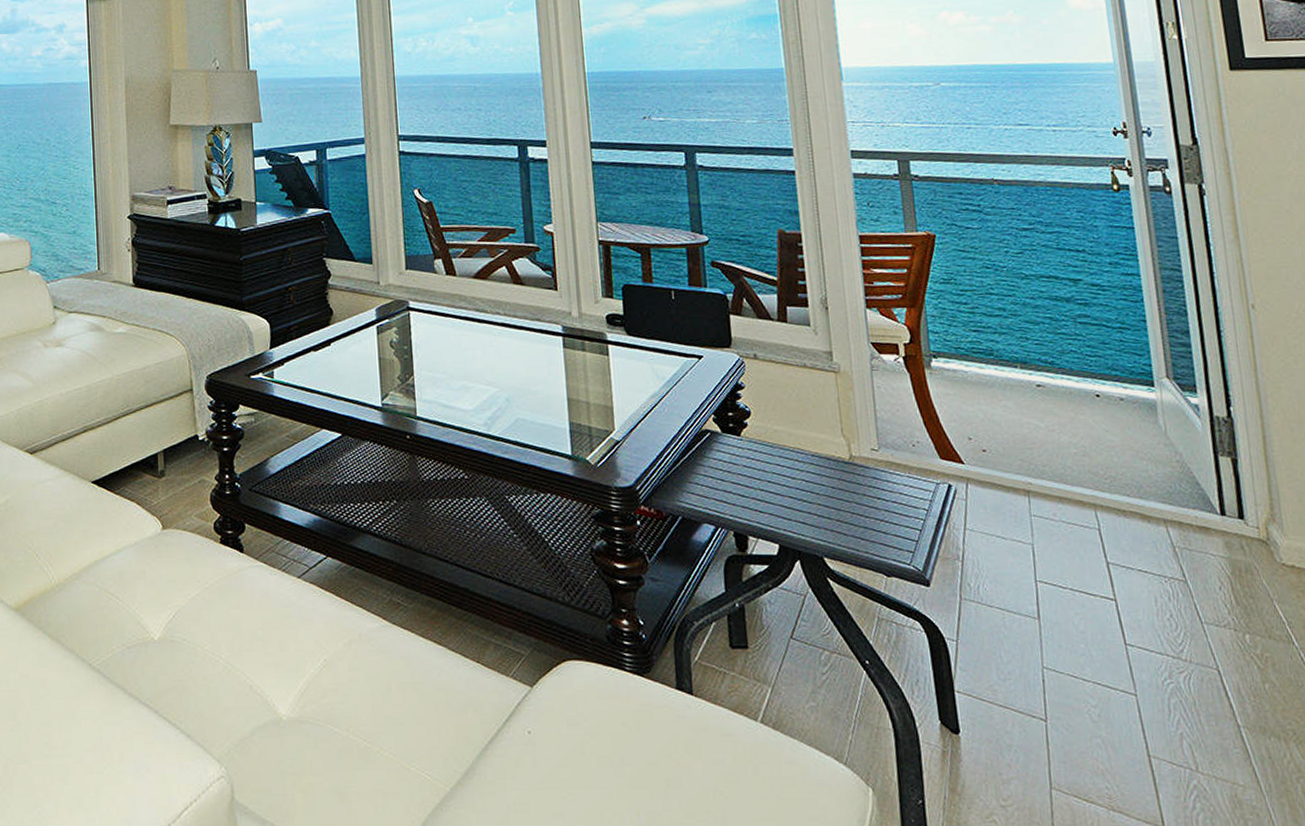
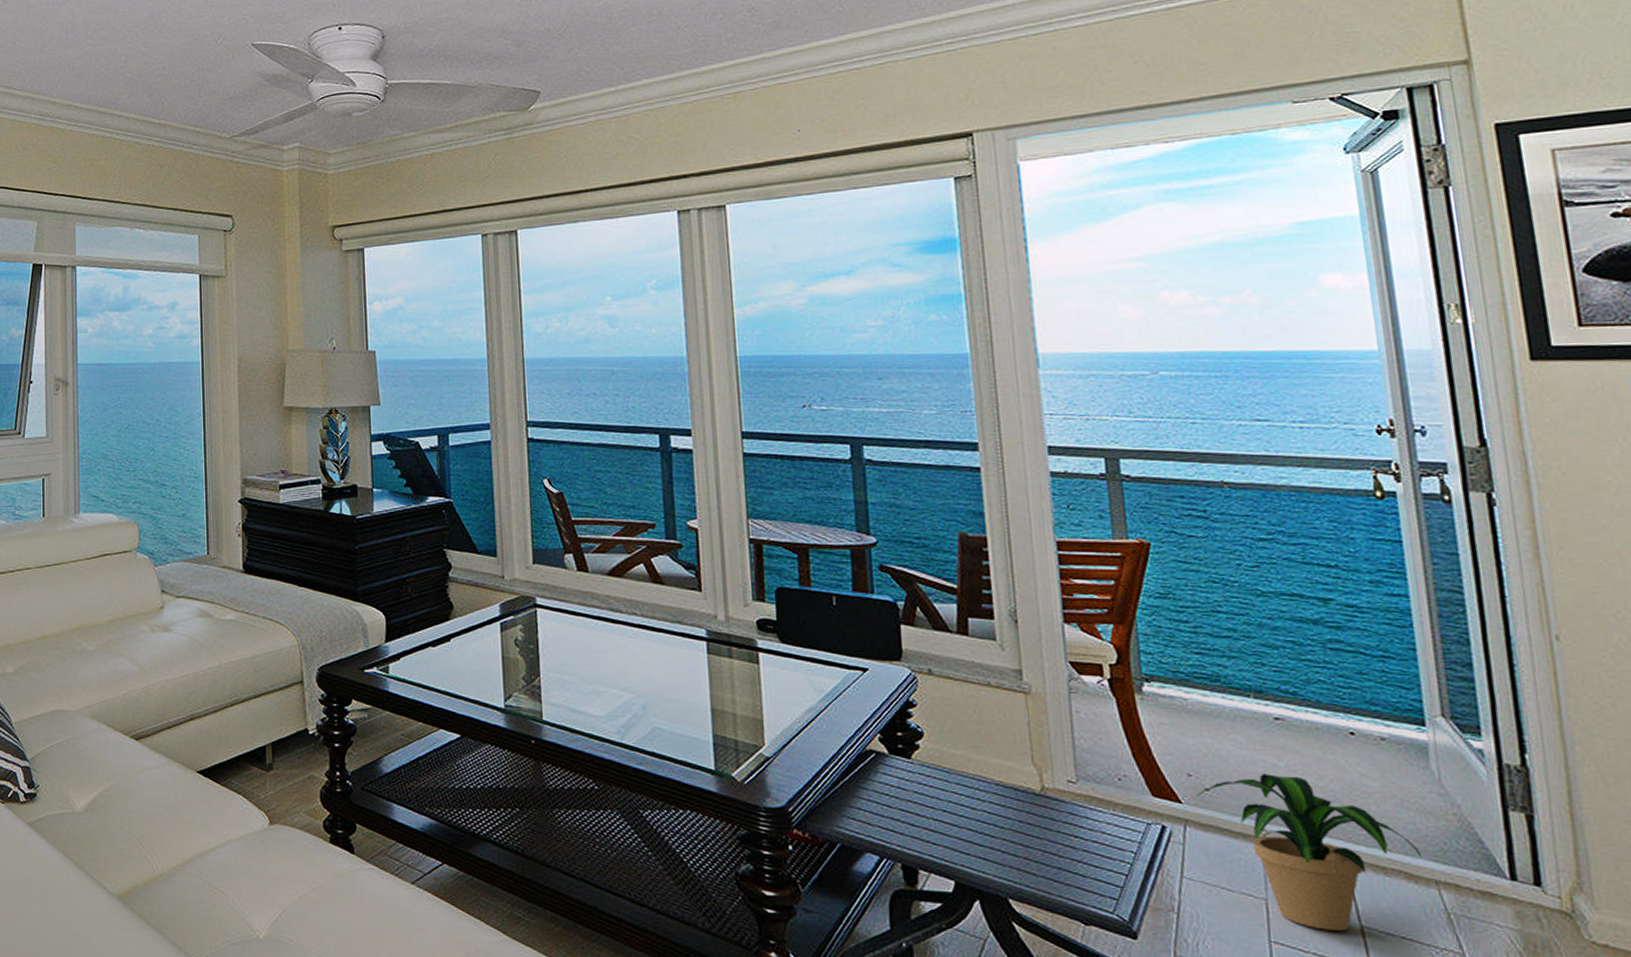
potted plant: none [975,434,1154,568] -> present [1195,774,1423,931]

